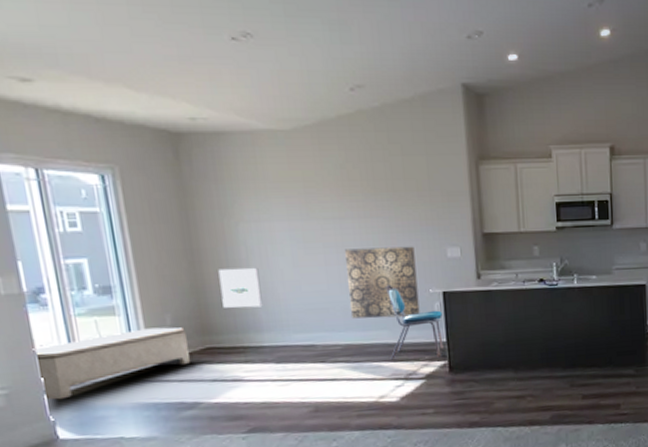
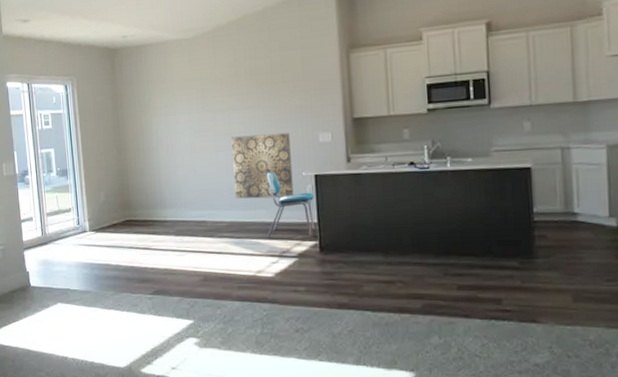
bench: present [32,327,191,400] -> none [19,202,116,256]
wall art: present [218,268,263,308] -> none [137,154,168,188]

